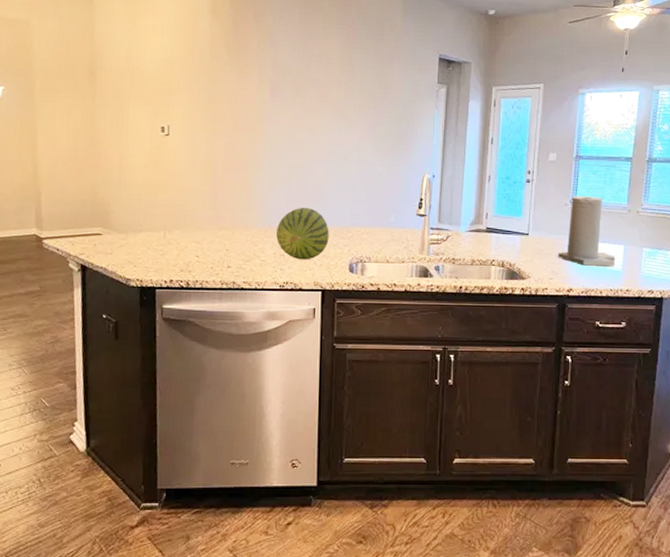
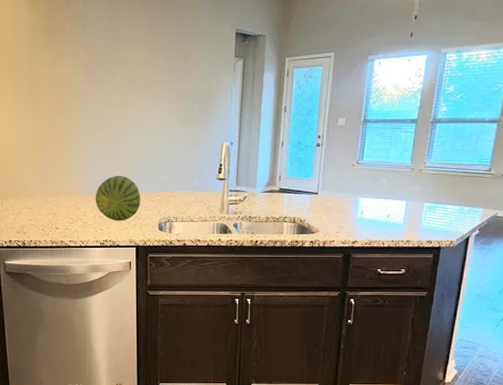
paper towel: present [558,196,616,266] -> none [344,157,398,220]

